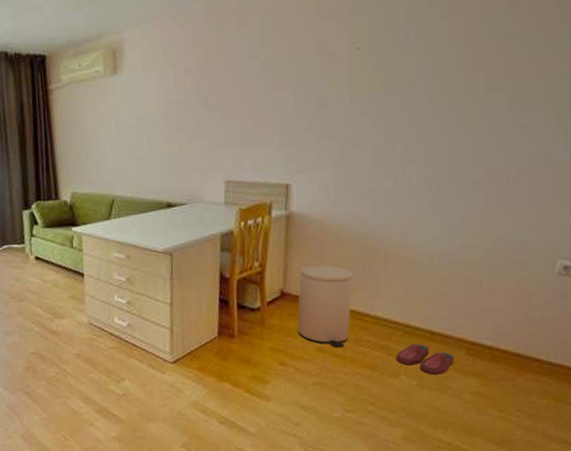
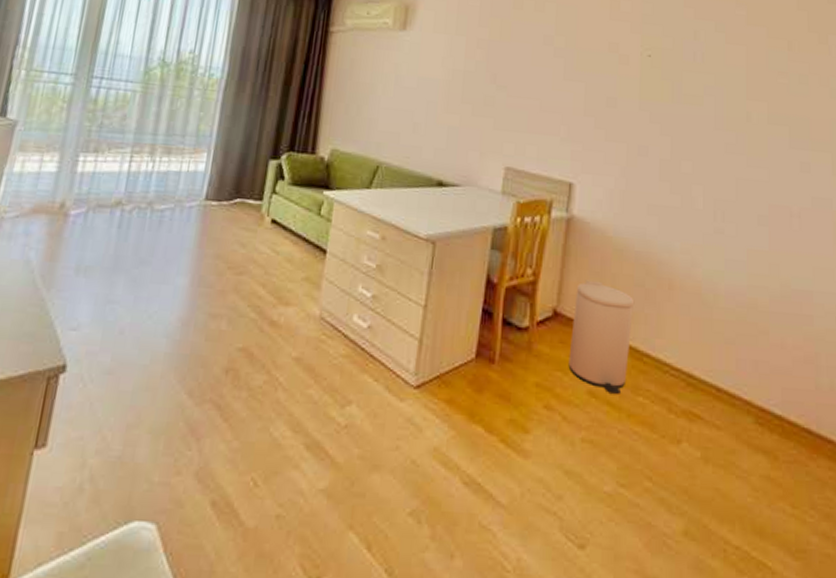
slippers: present [395,343,454,375] -> none [677,400,741,447]

